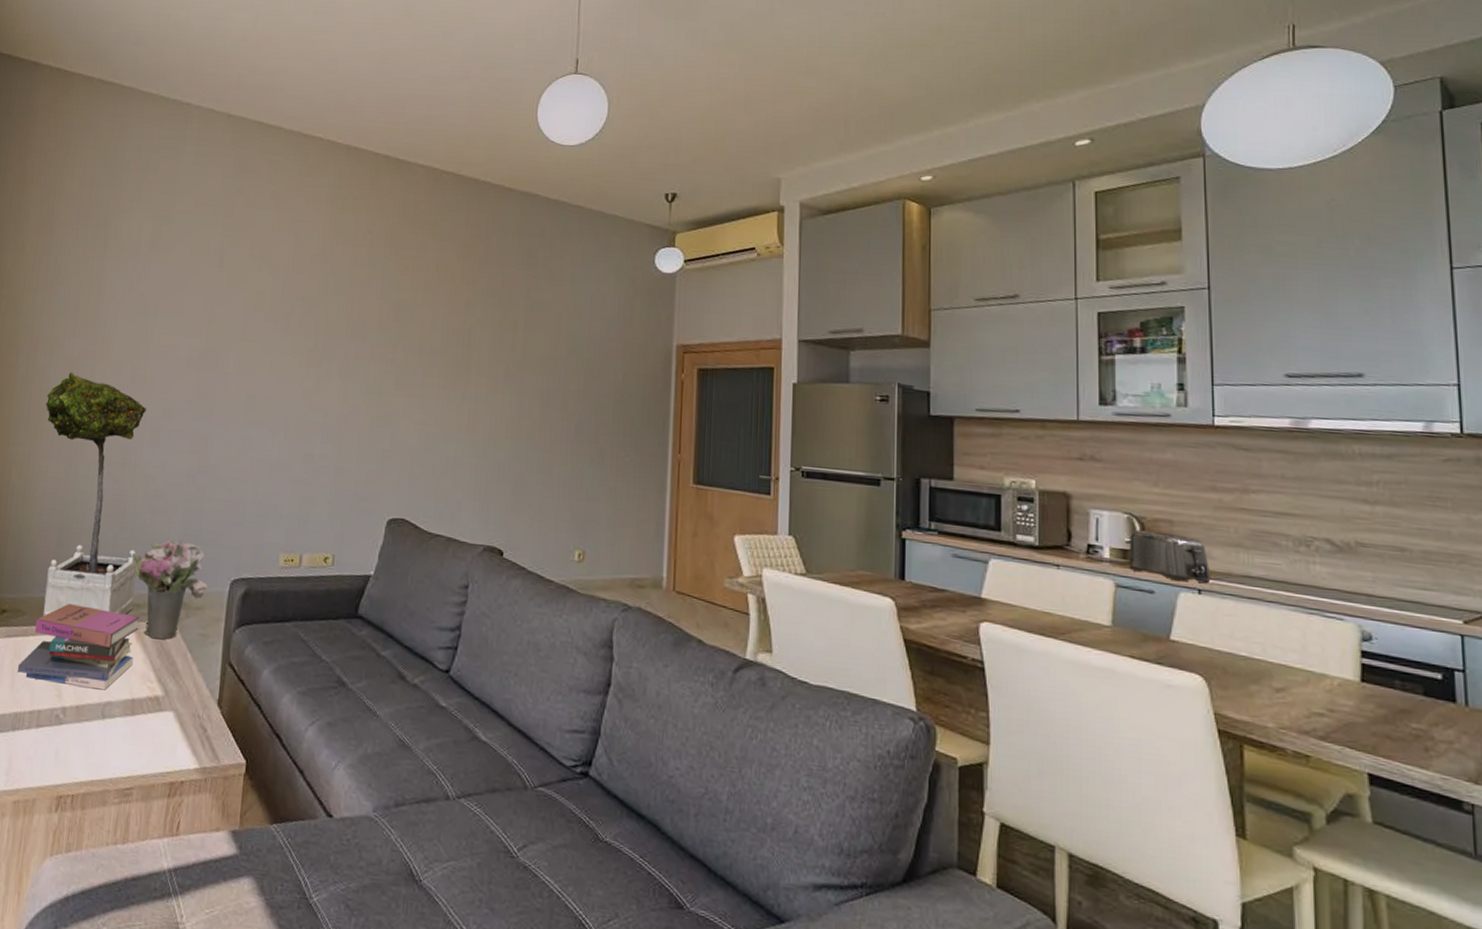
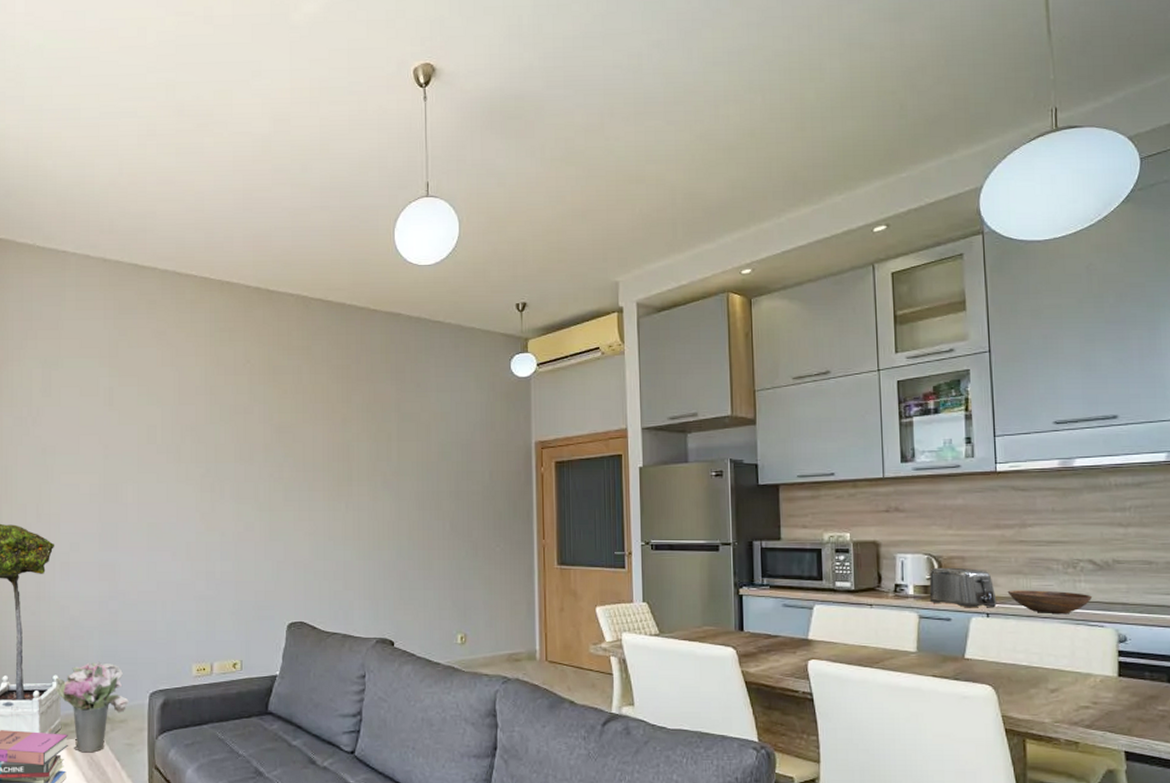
bowl: none [1224,565,1330,600] -> present [1007,590,1093,613]

